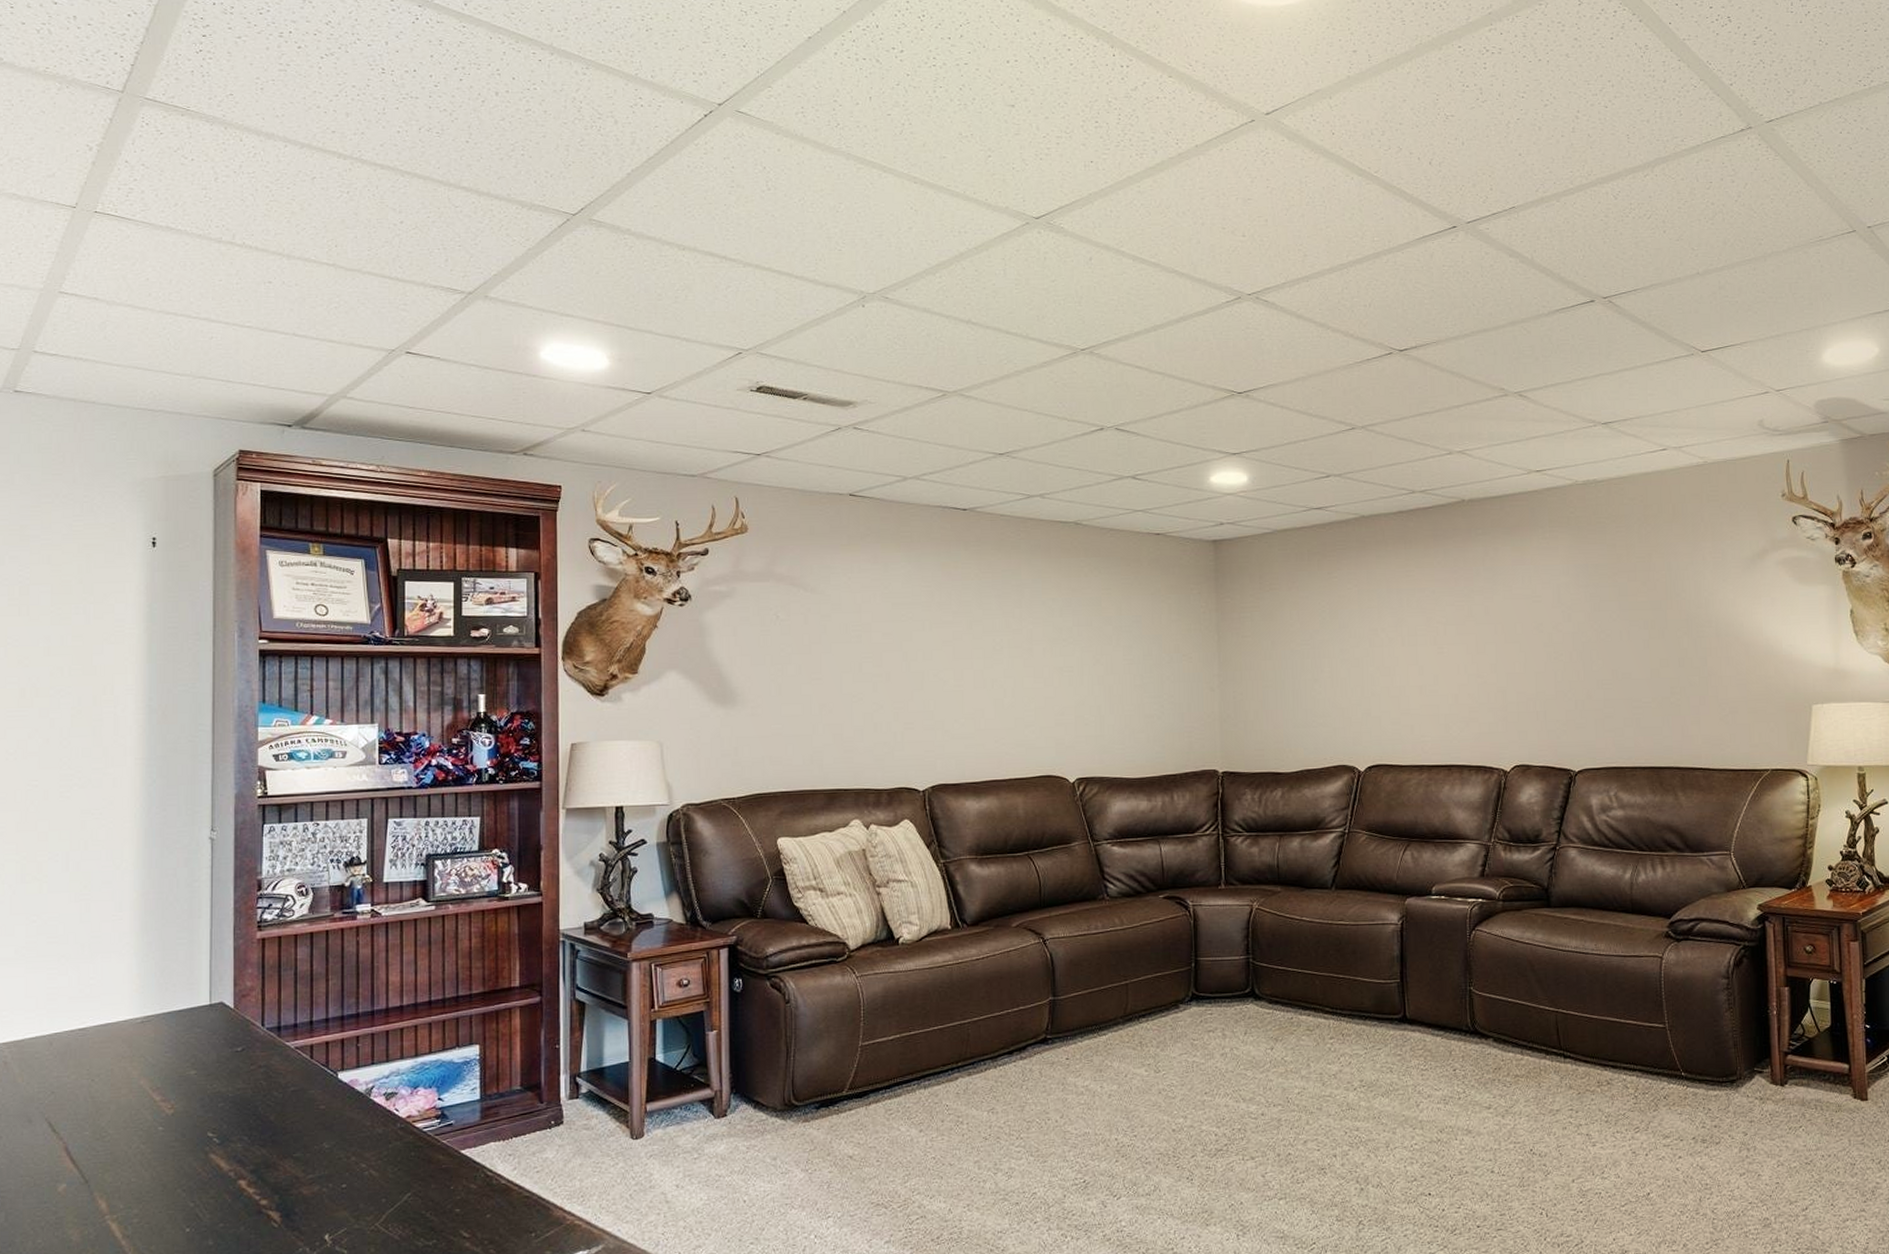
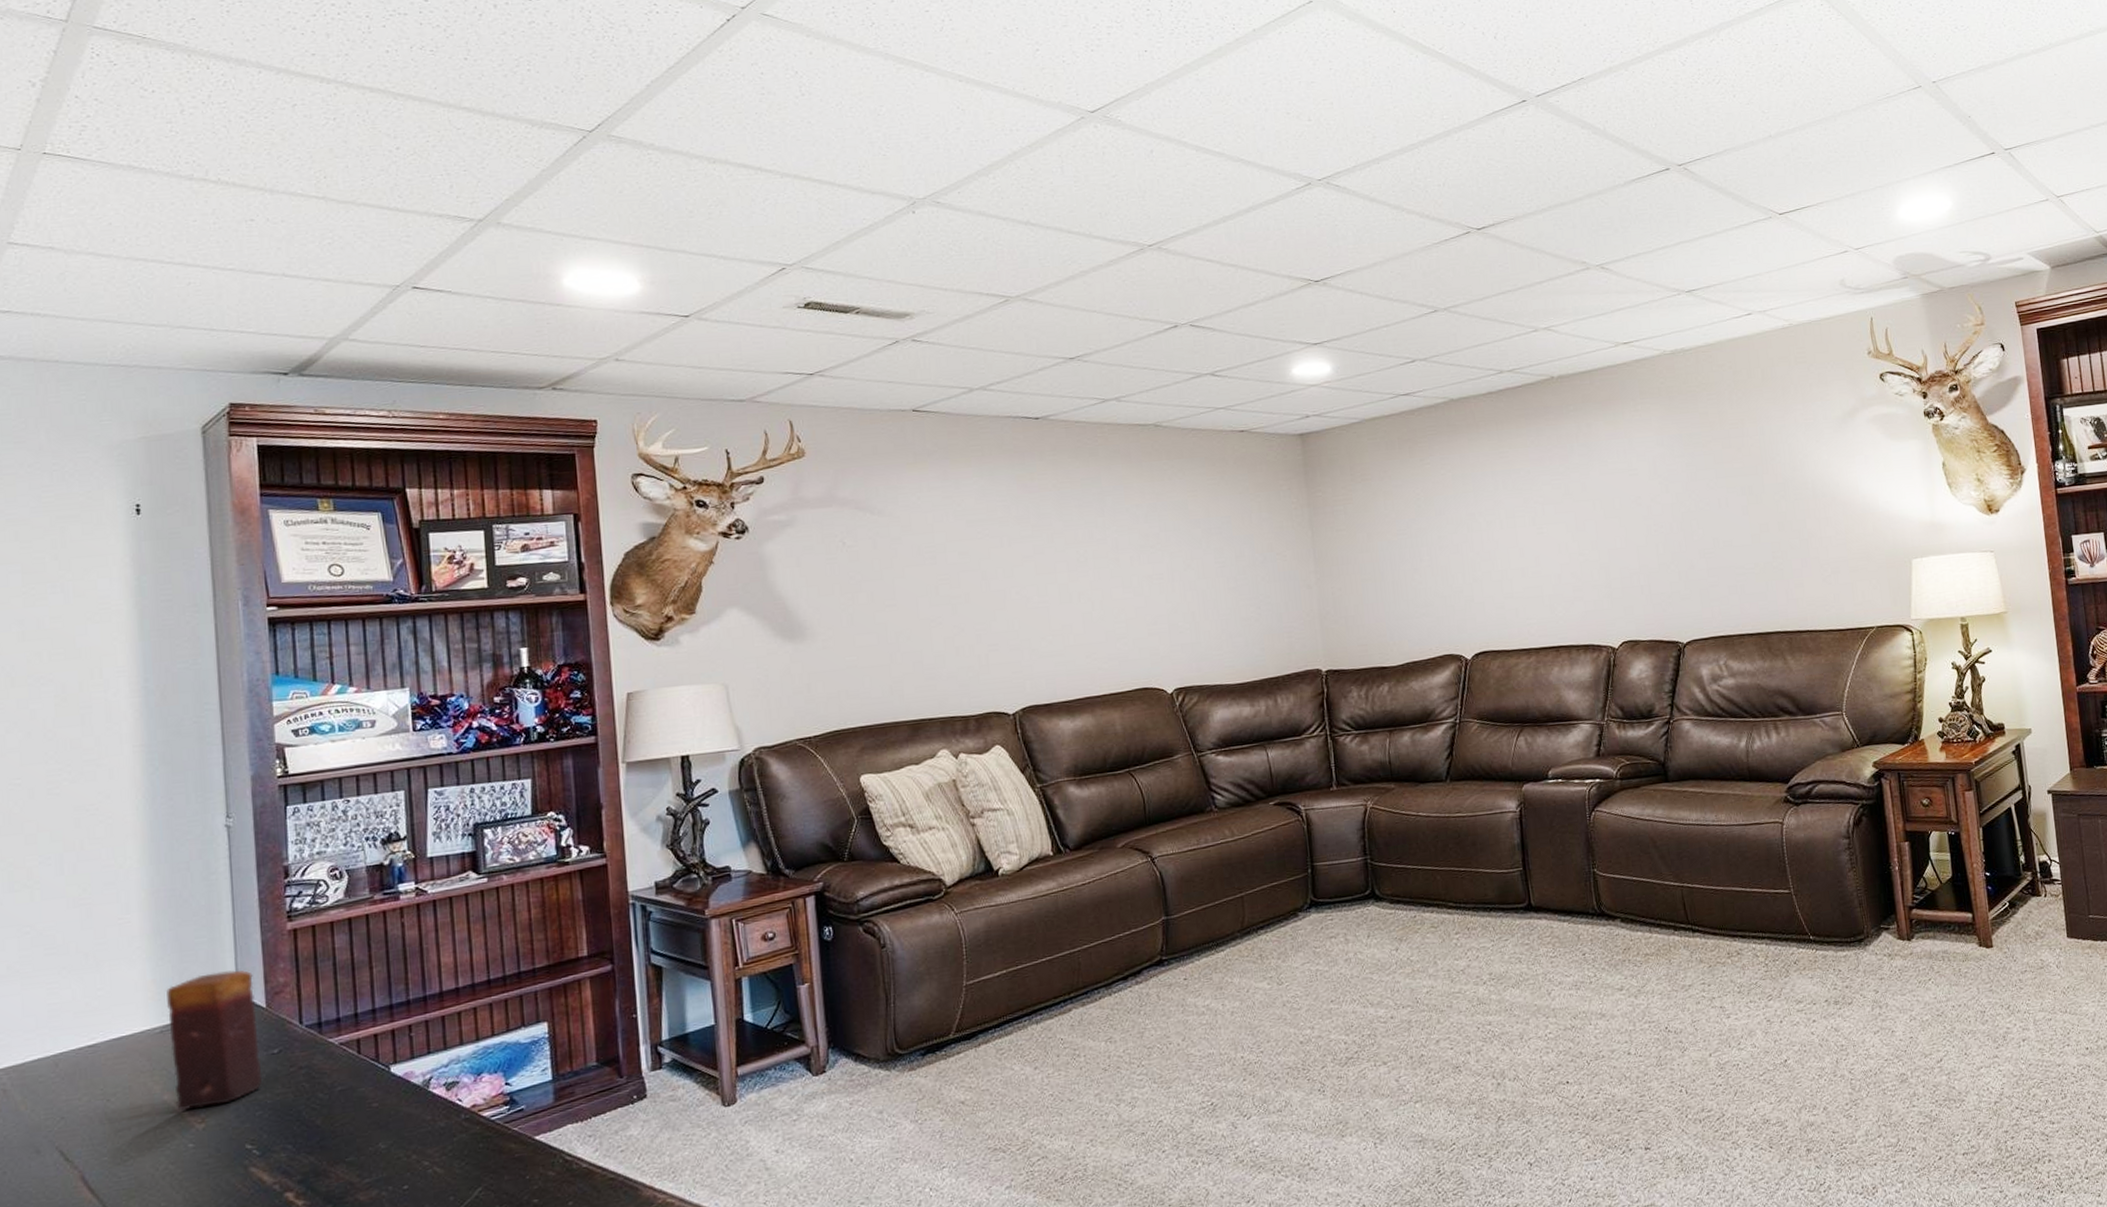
candle: none [149,971,226,1096] -> present [166,970,263,1112]

